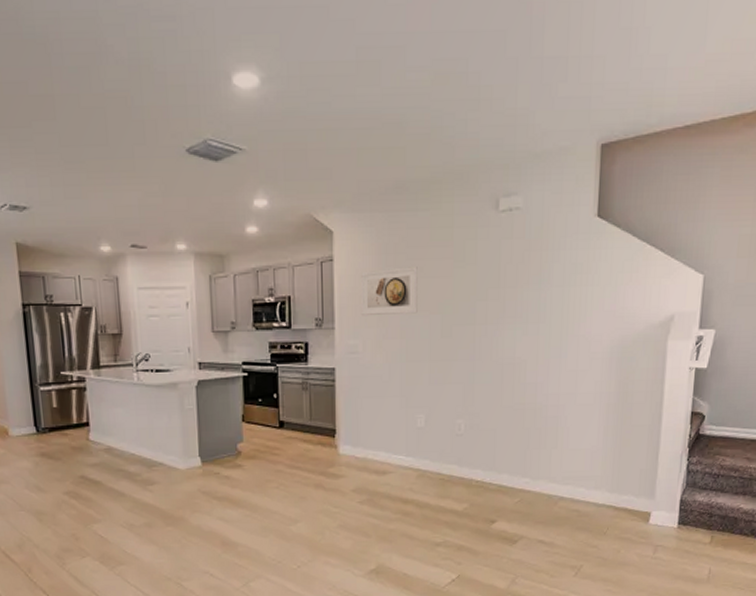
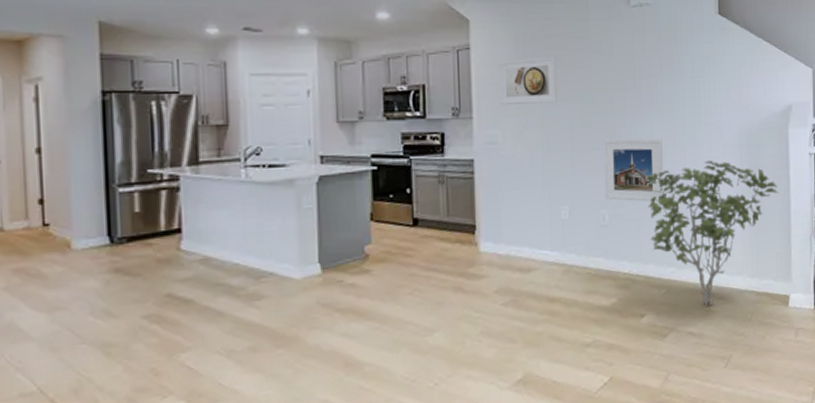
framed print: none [461,350,524,414] -> present [603,138,664,202]
shrub: none [503,372,650,517] -> present [644,160,779,306]

